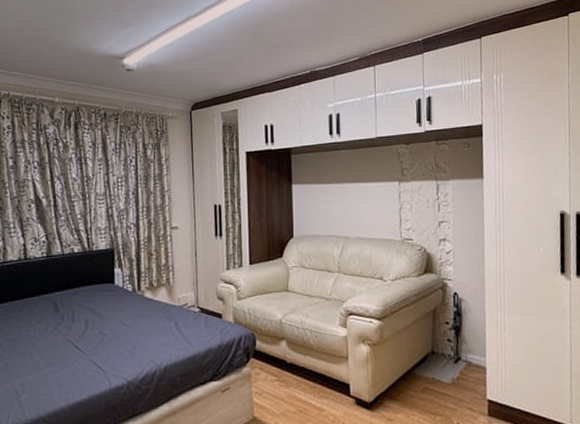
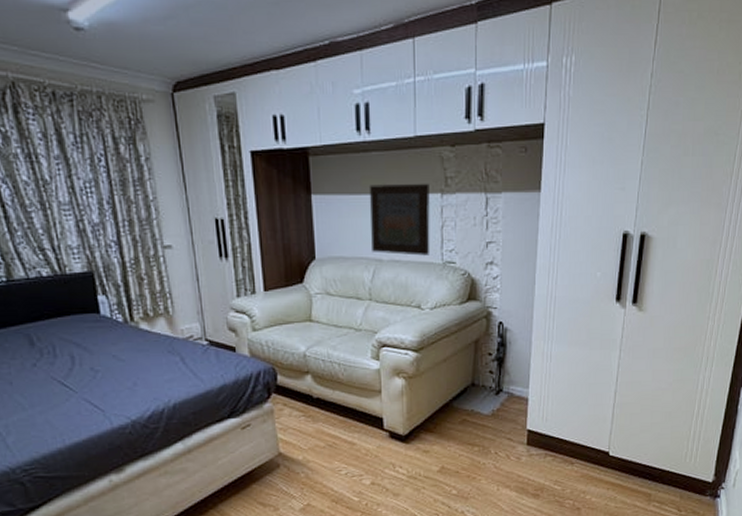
wall art: none [339,173,391,234] -> present [369,183,430,256]

